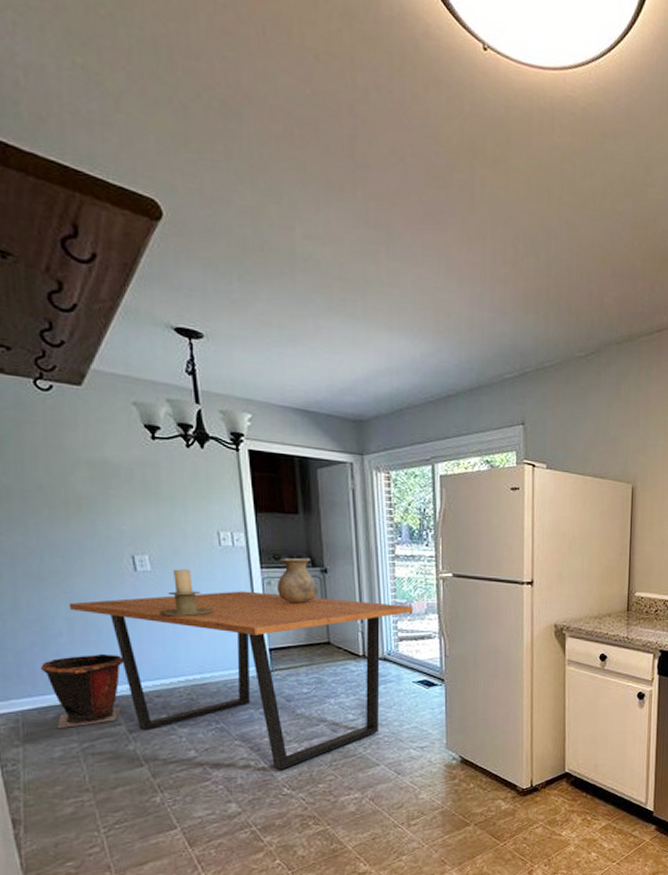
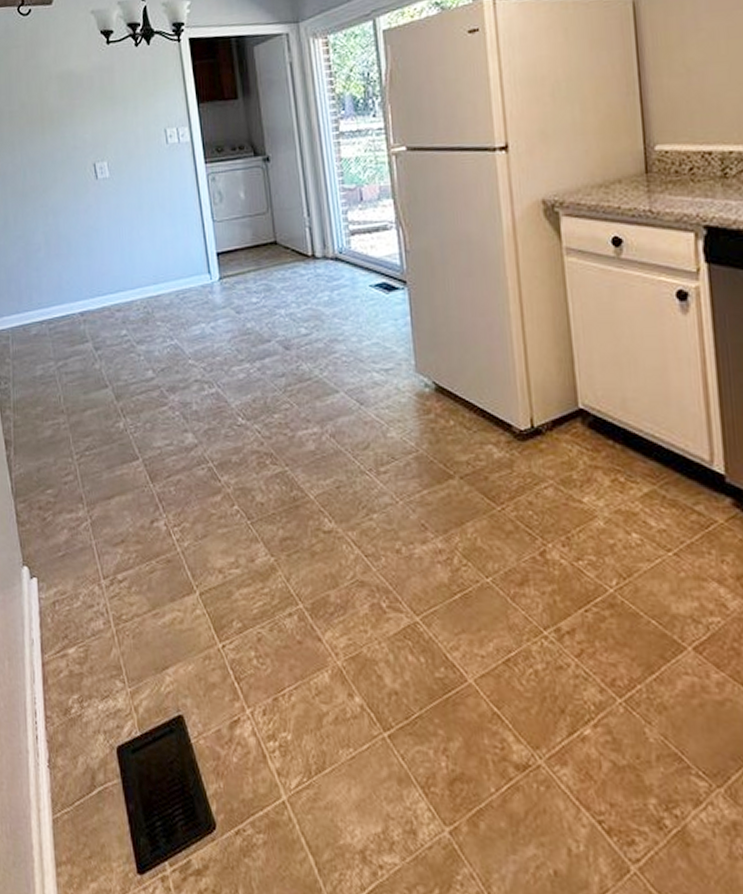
waste bin: present [41,653,124,729] -> none [25,266,89,346]
dining table: present [68,591,413,770] -> none [45,190,364,395]
candle holder: present [159,569,214,617] -> none [117,172,164,224]
vase: present [278,557,318,604] -> none [221,146,262,200]

